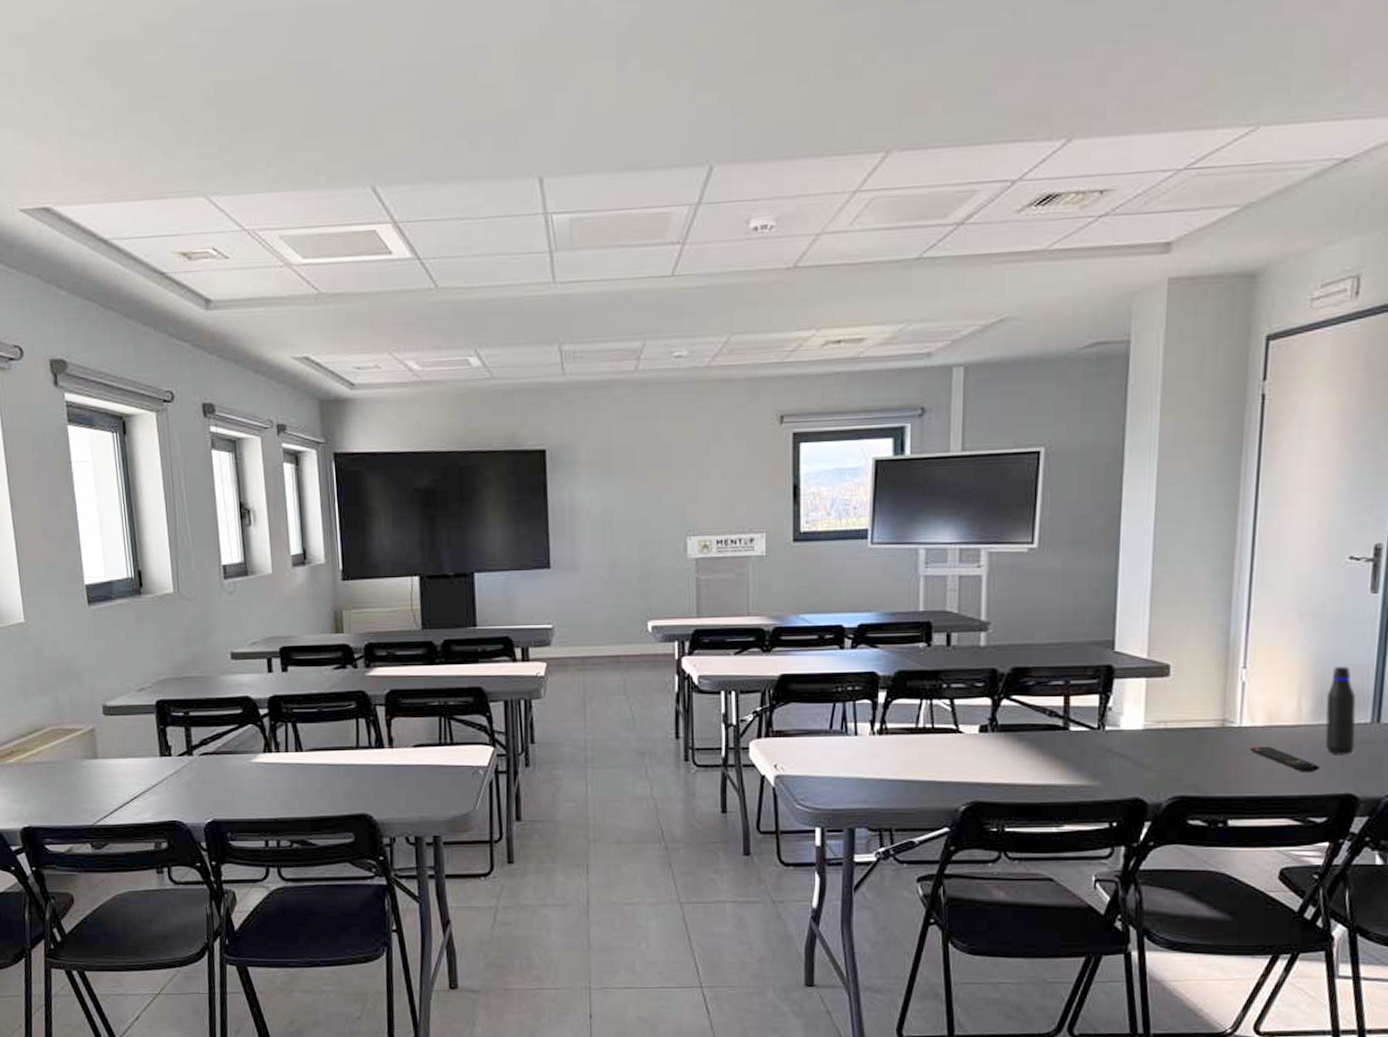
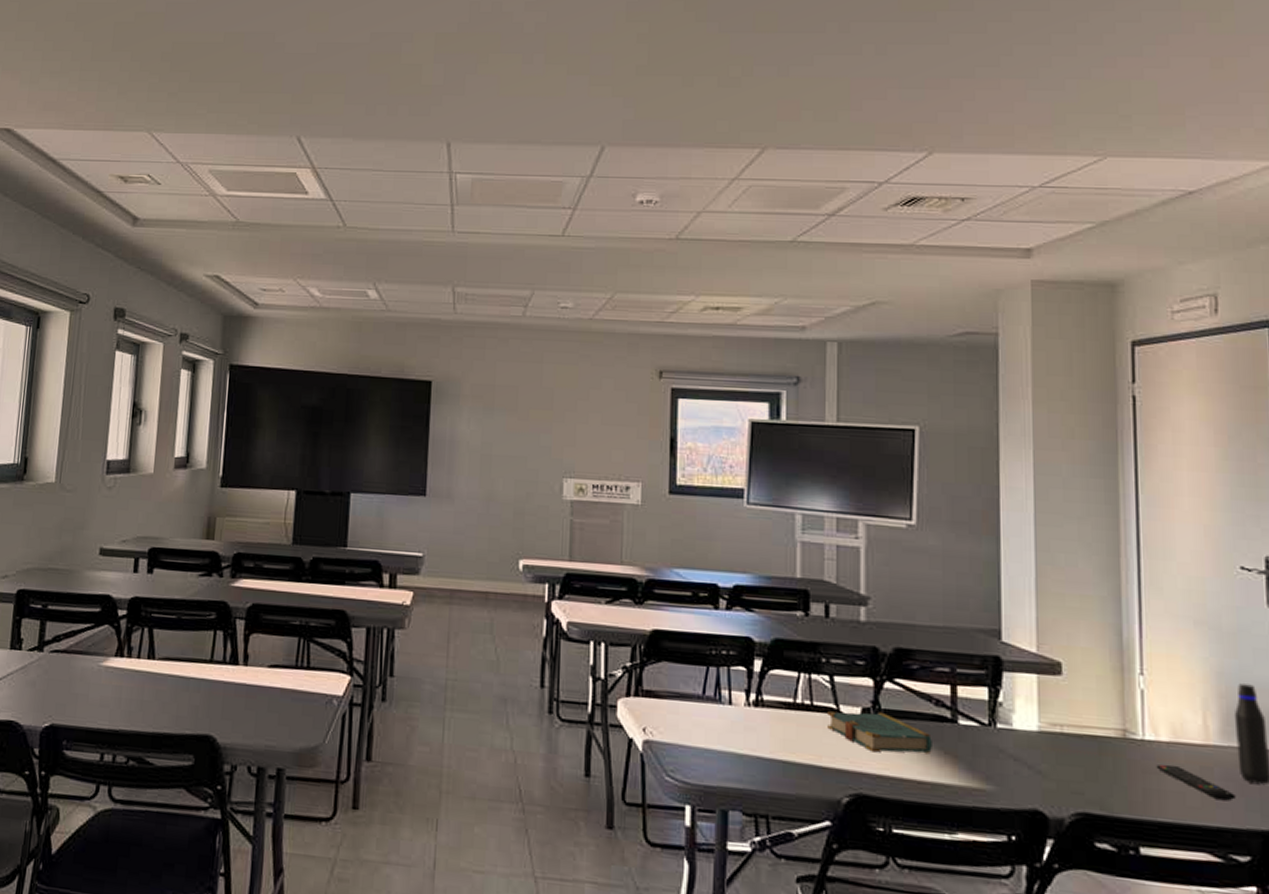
book: none [947,727,1044,764] -> present [827,712,932,755]

